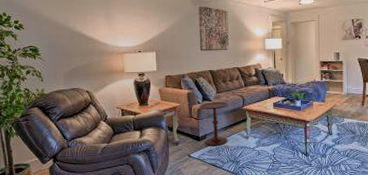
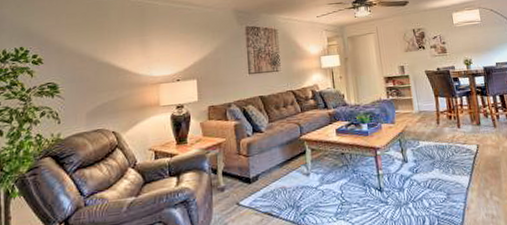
side table: present [199,102,229,146] -> none [249,132,285,189]

